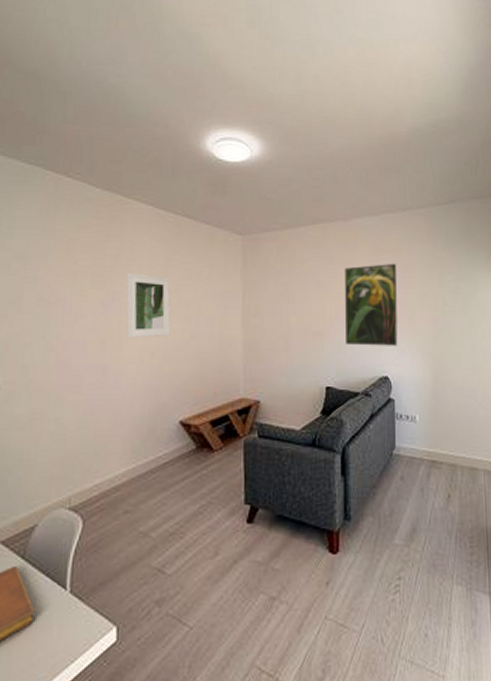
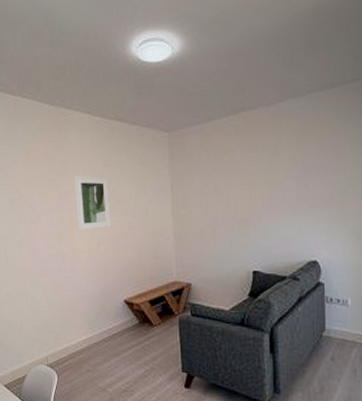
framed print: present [345,263,398,346] -> none [269,144,327,231]

